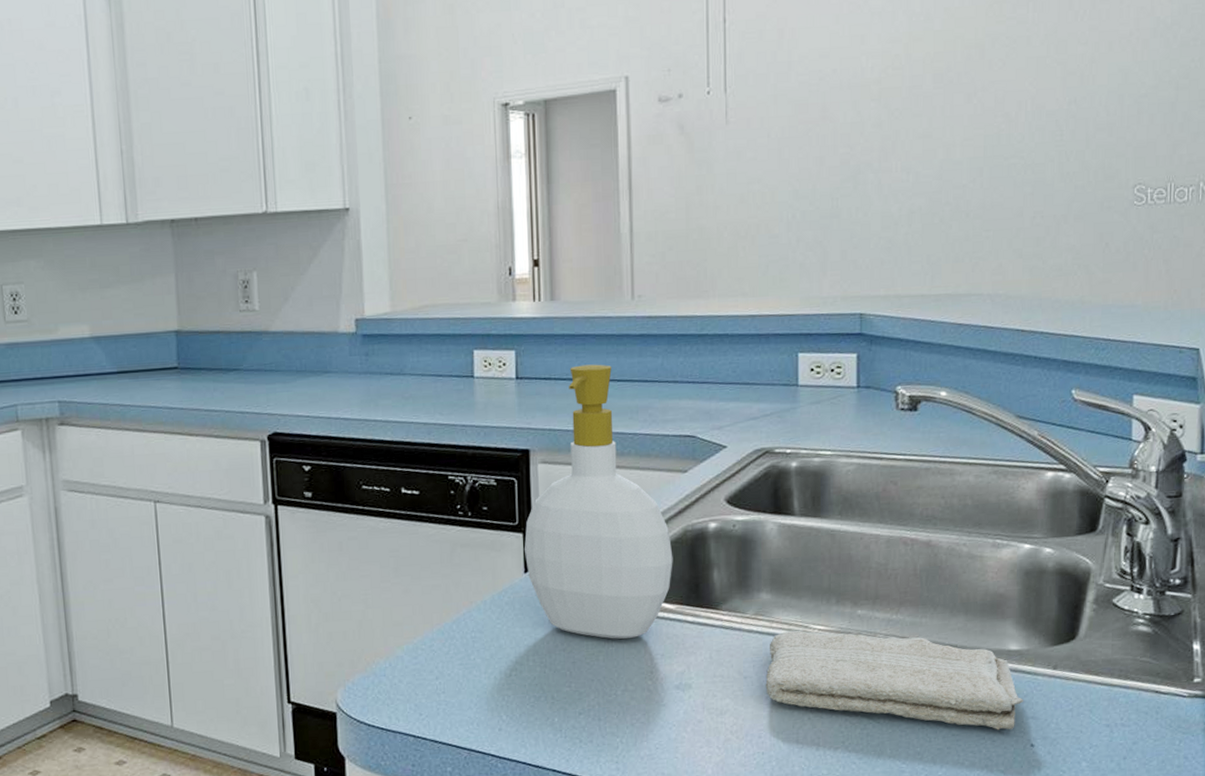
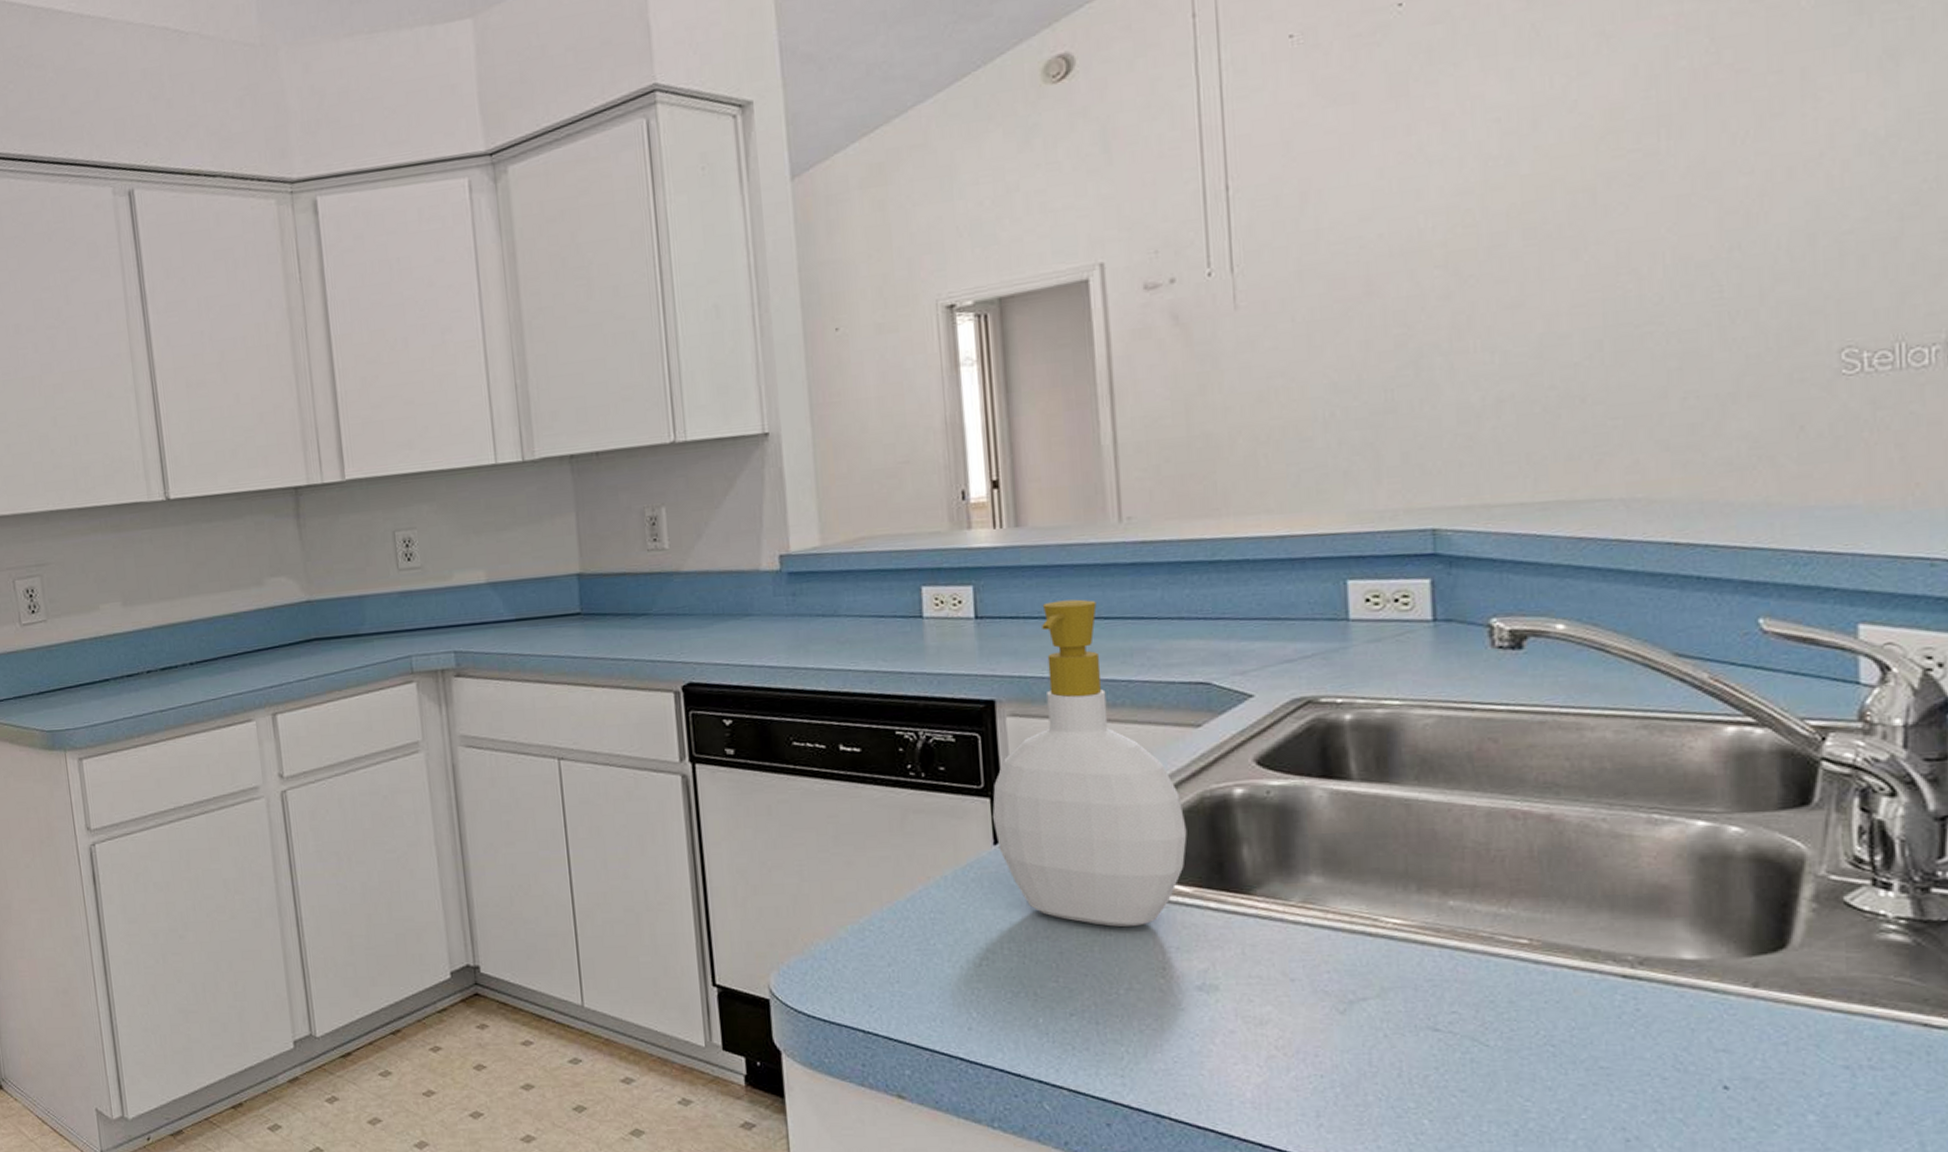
washcloth: present [765,630,1024,730] -> none [1321,923,1709,1066]

